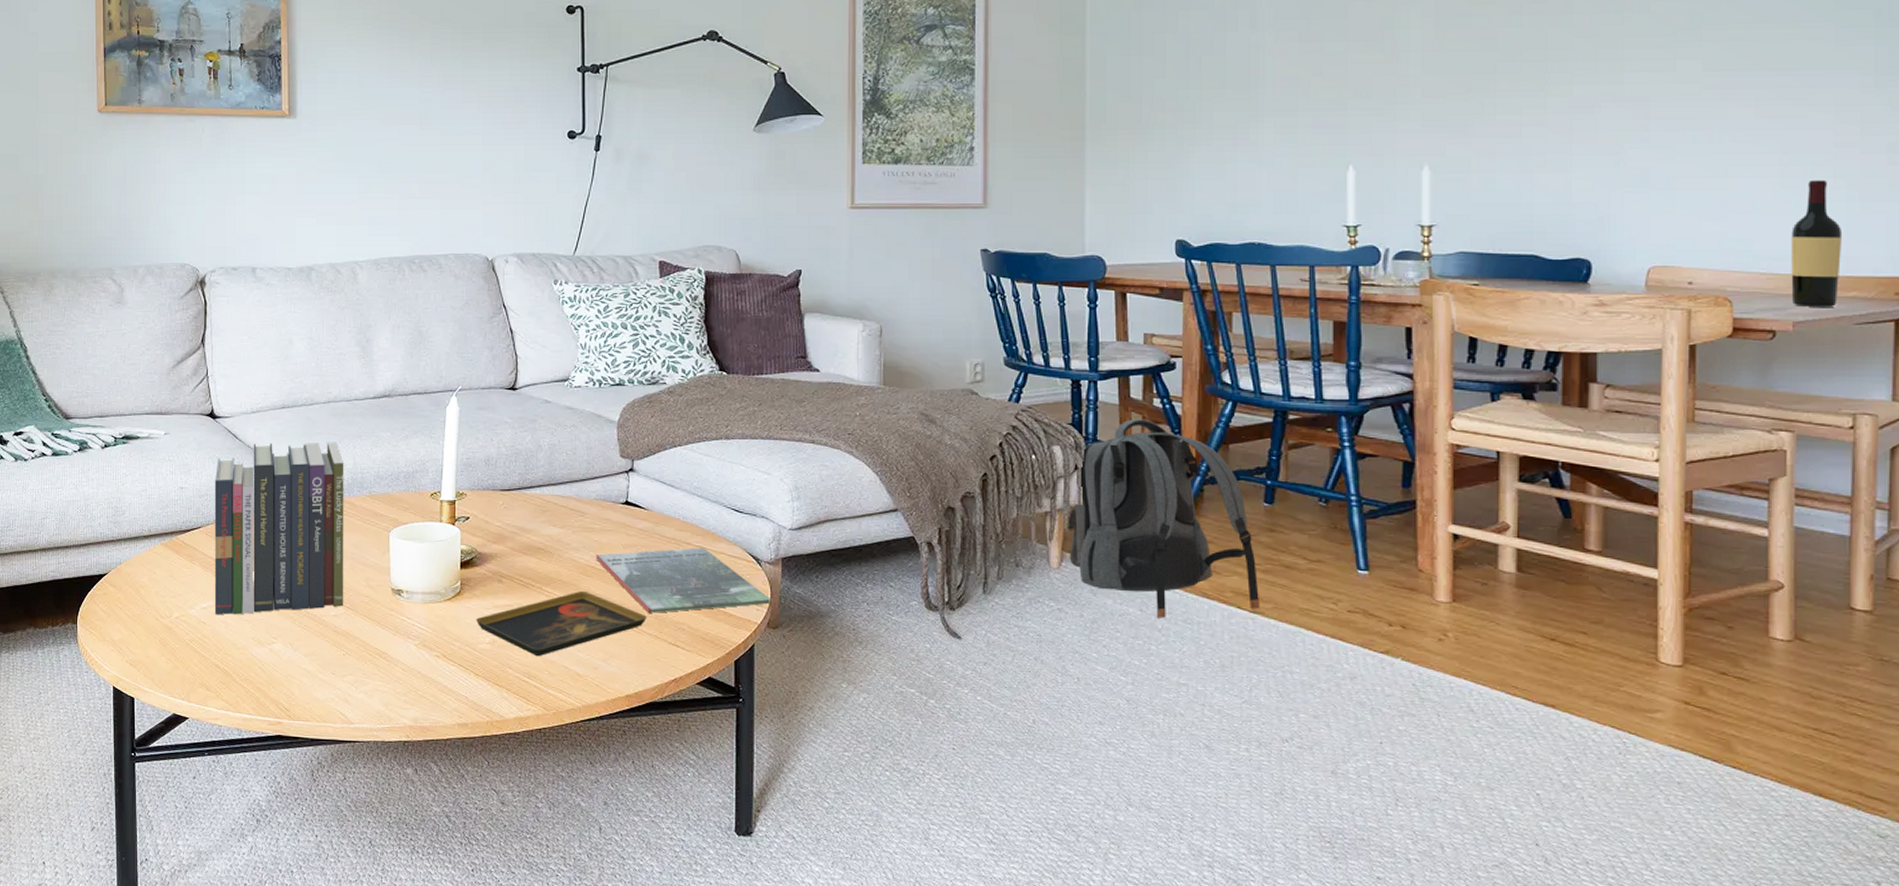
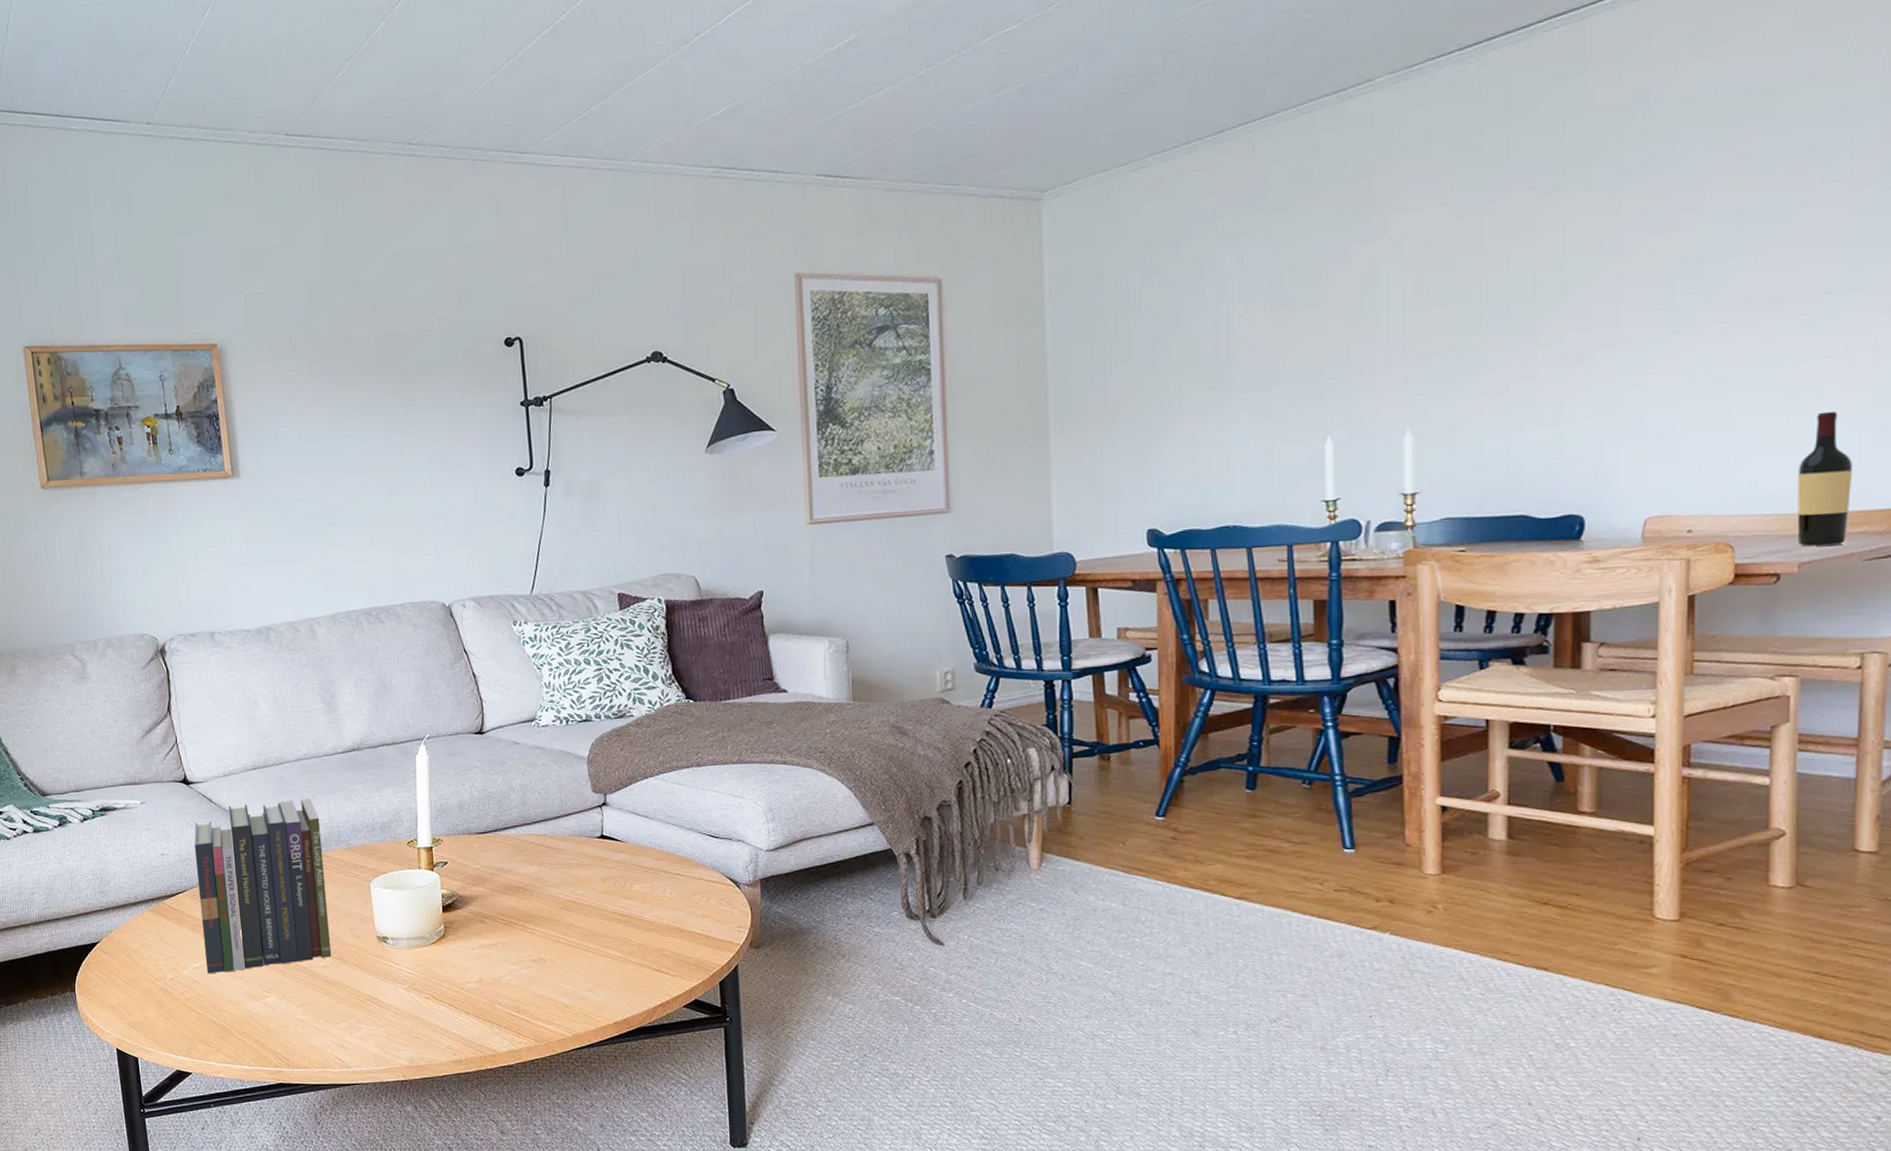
decorative tray: present [475,590,647,657] -> none [461,925,630,992]
magazine: present [596,547,772,613] -> none [575,874,753,942]
backpack: present [1068,419,1261,618] -> none [1046,715,1245,911]

